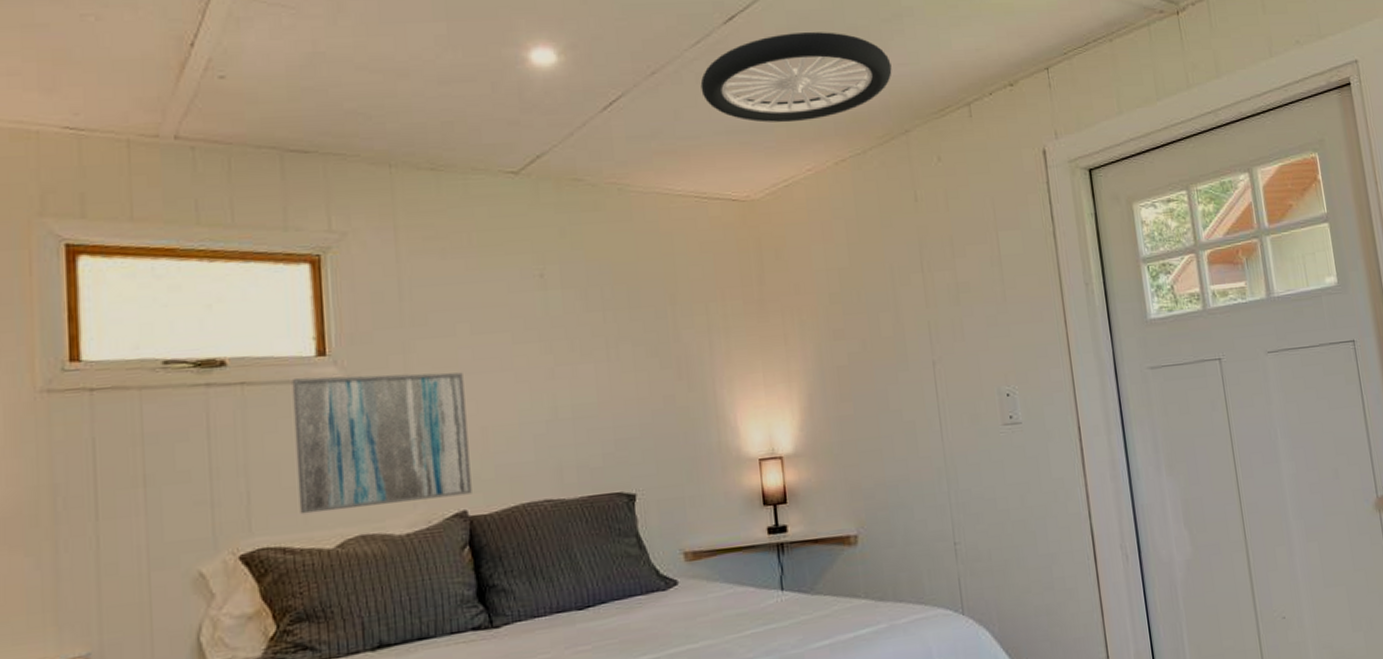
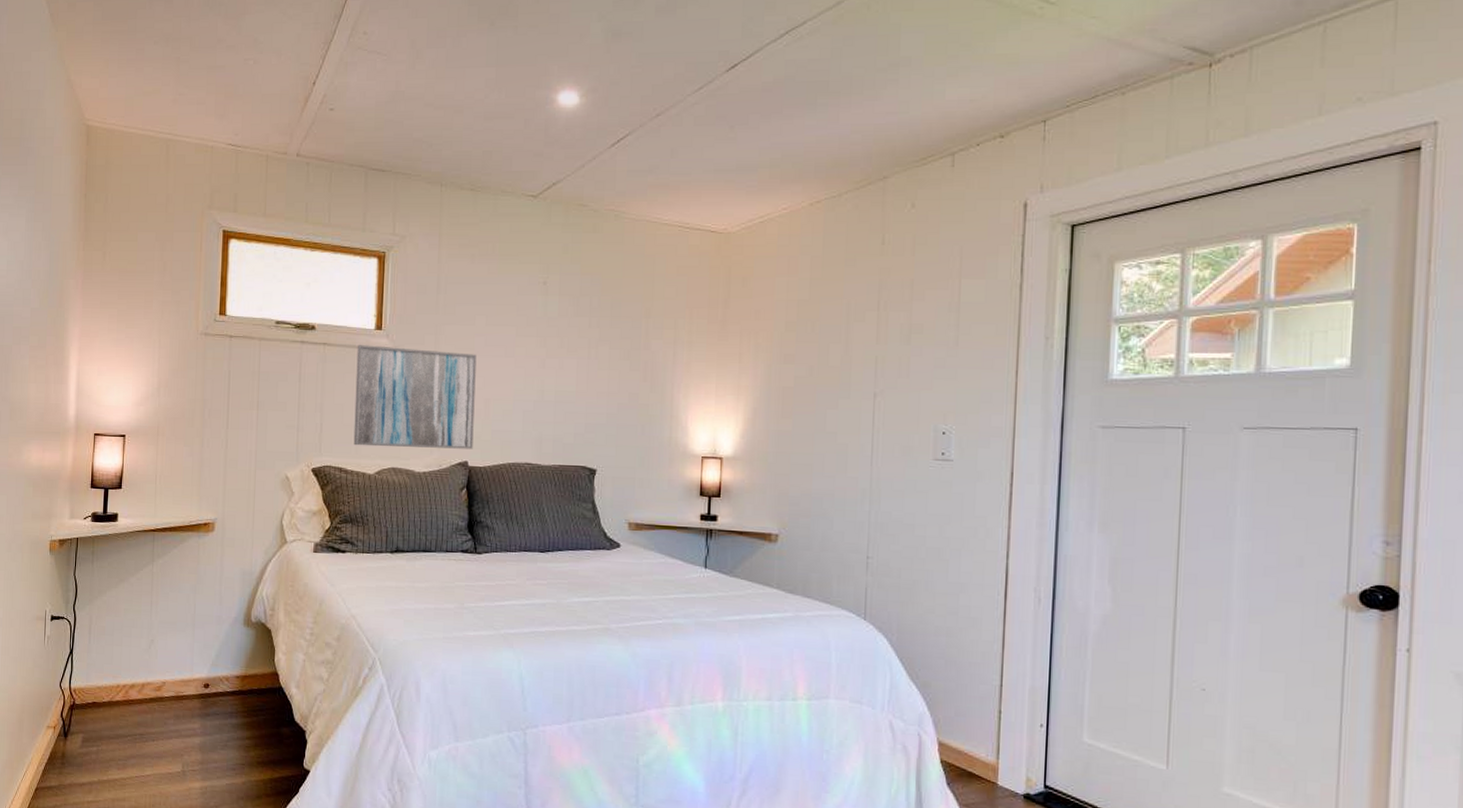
ceiling light: present [700,32,892,123] -> none [697,80,880,164]

